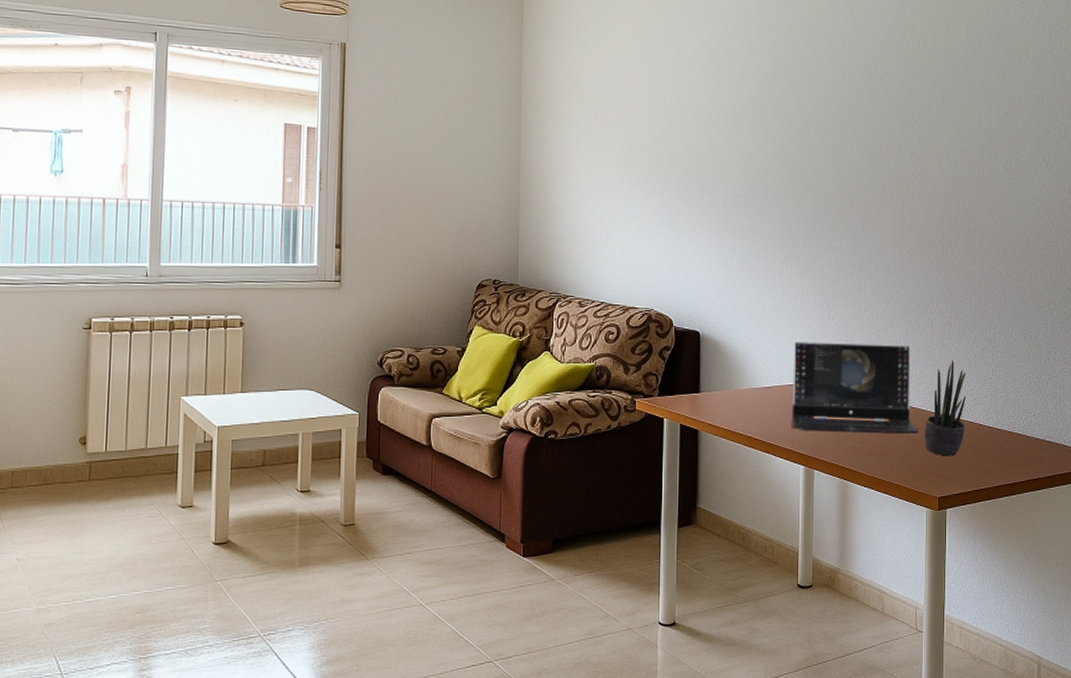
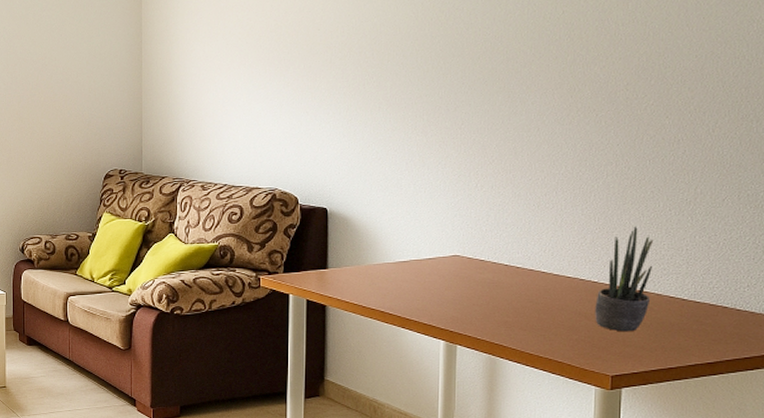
laptop computer: present [792,342,919,434] -> none [431,211,588,308]

